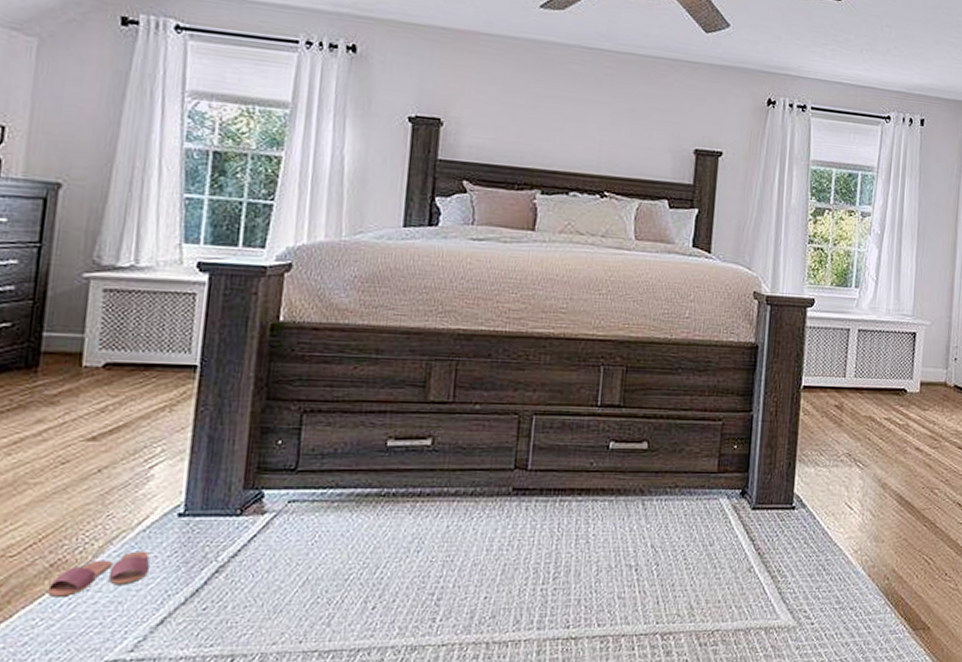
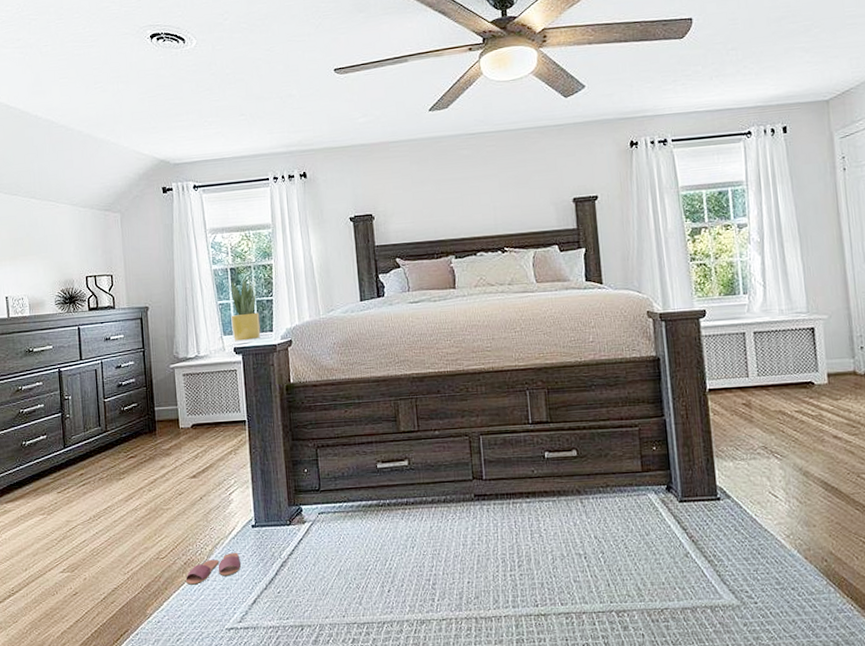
planter: none [199,168,252,256] -> present [226,277,261,341]

